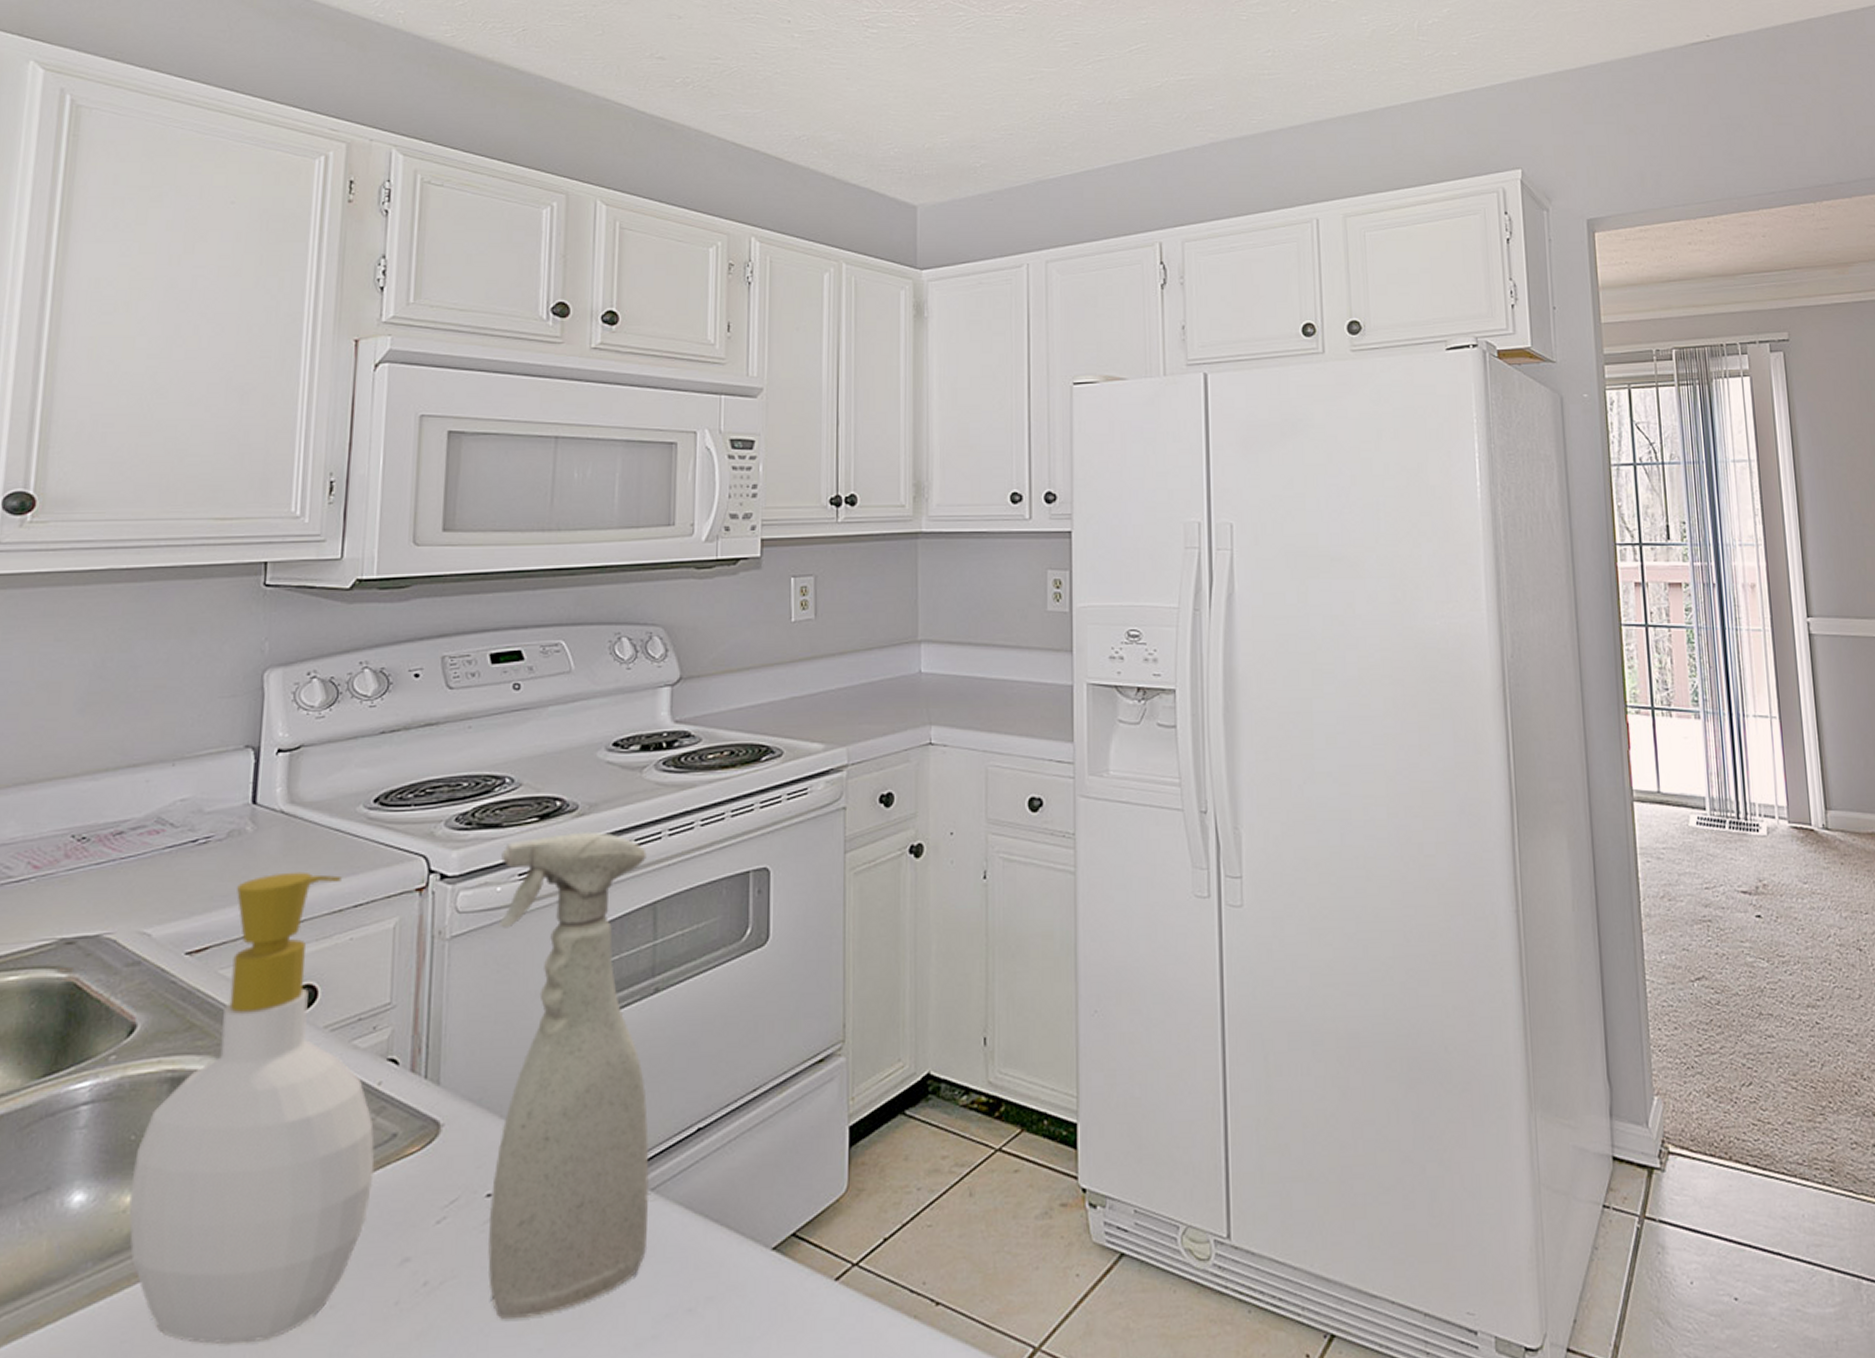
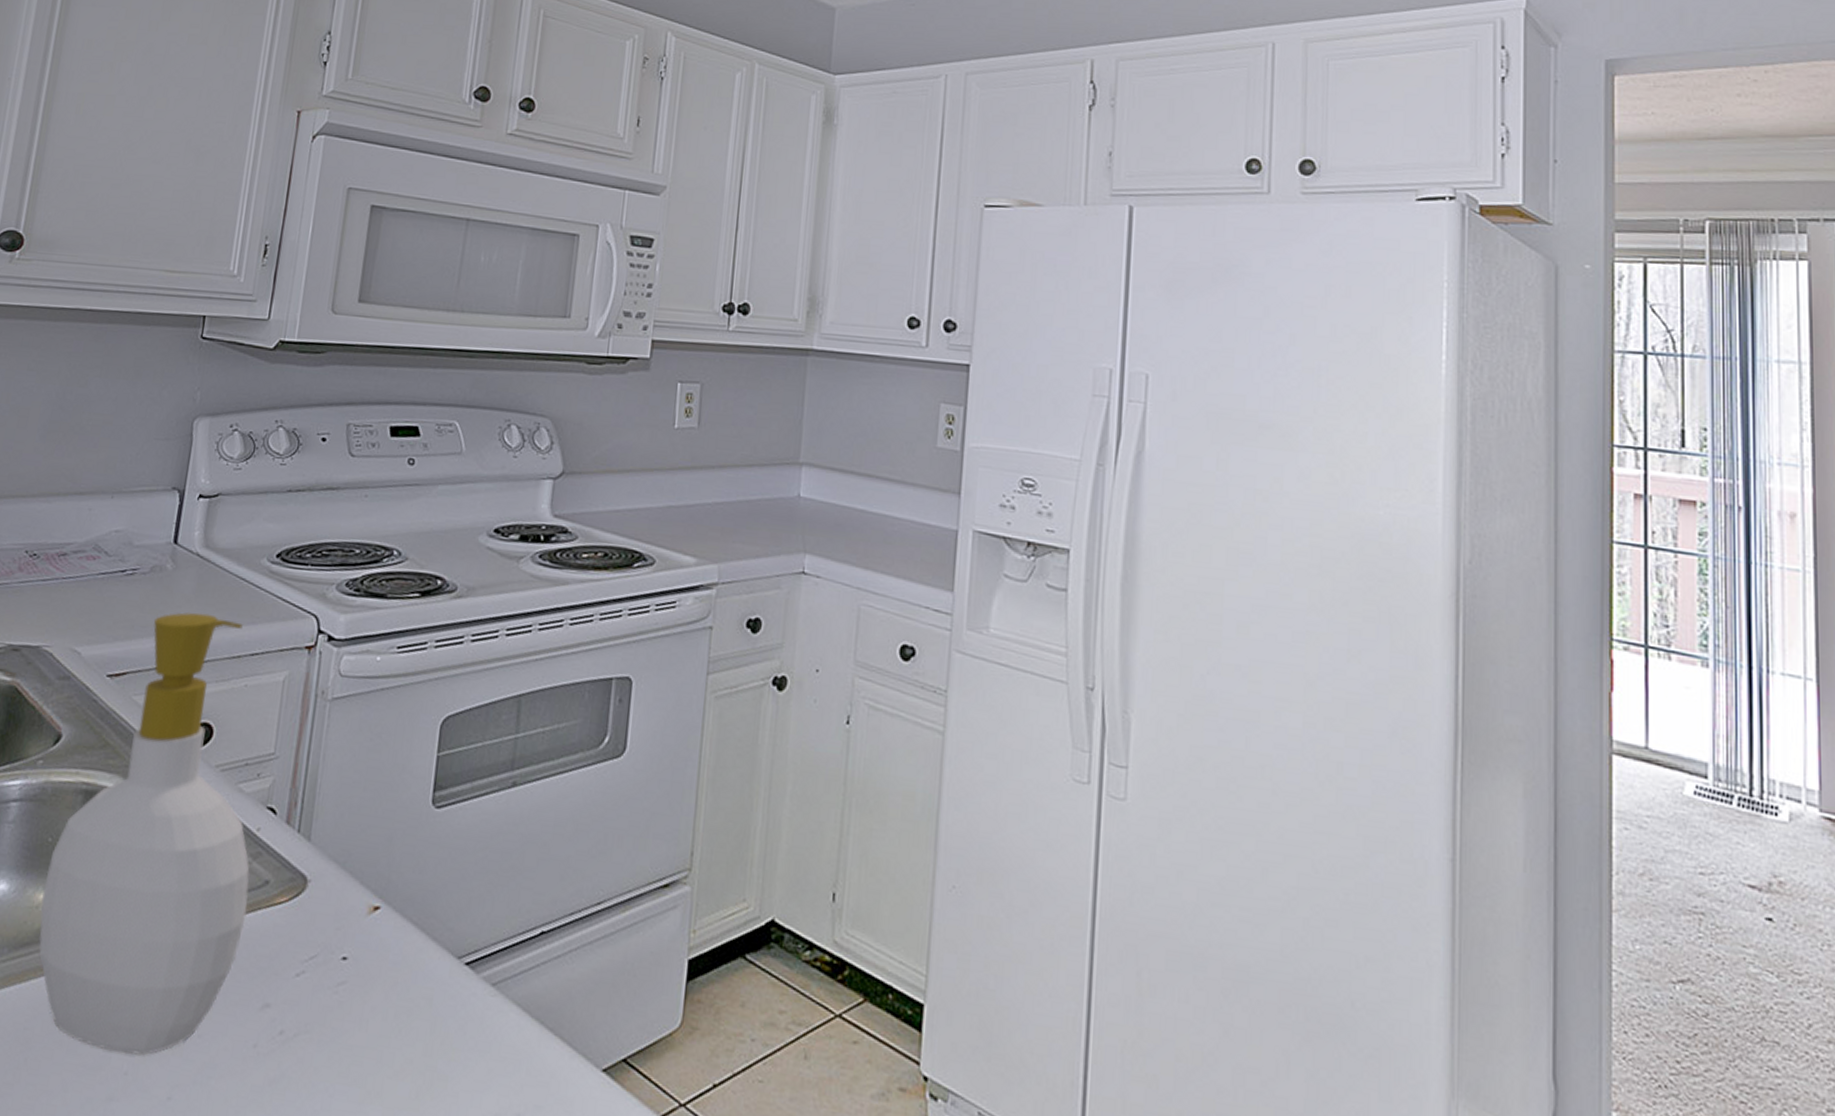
spray bottle: present [488,831,650,1319] -> none [337,613,516,1088]

